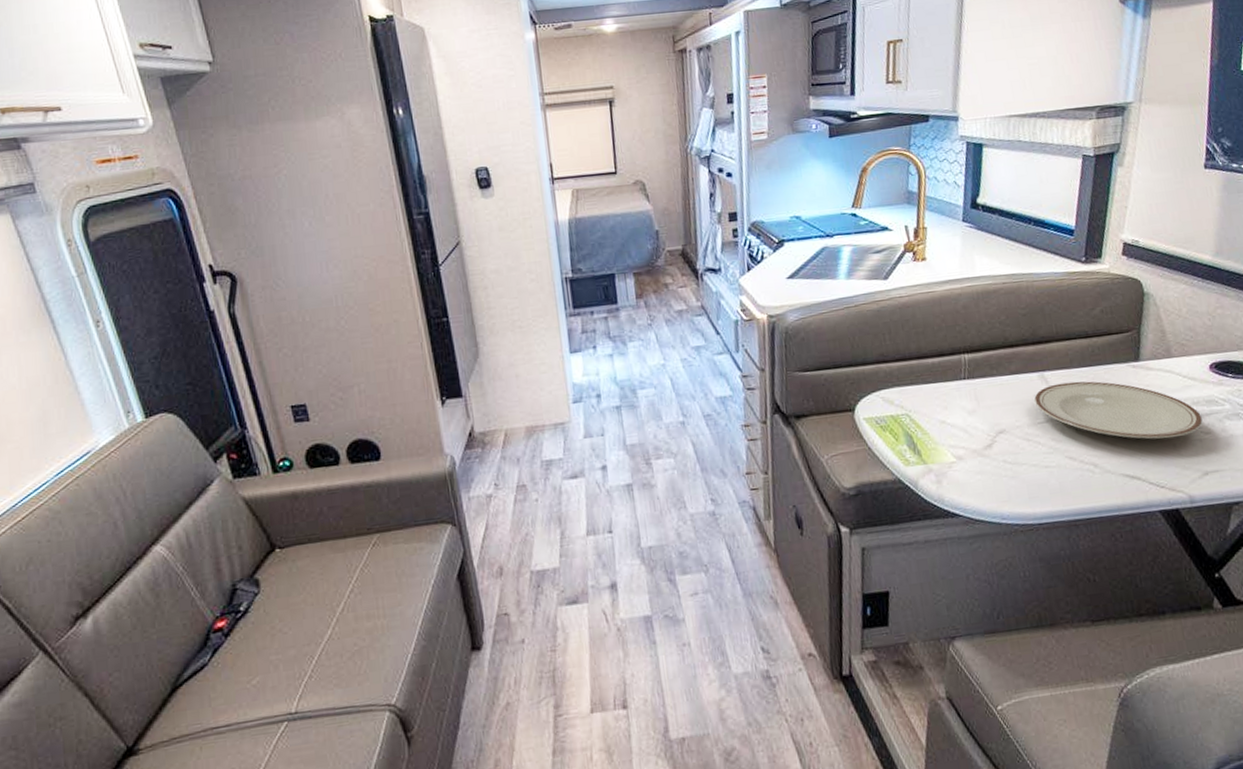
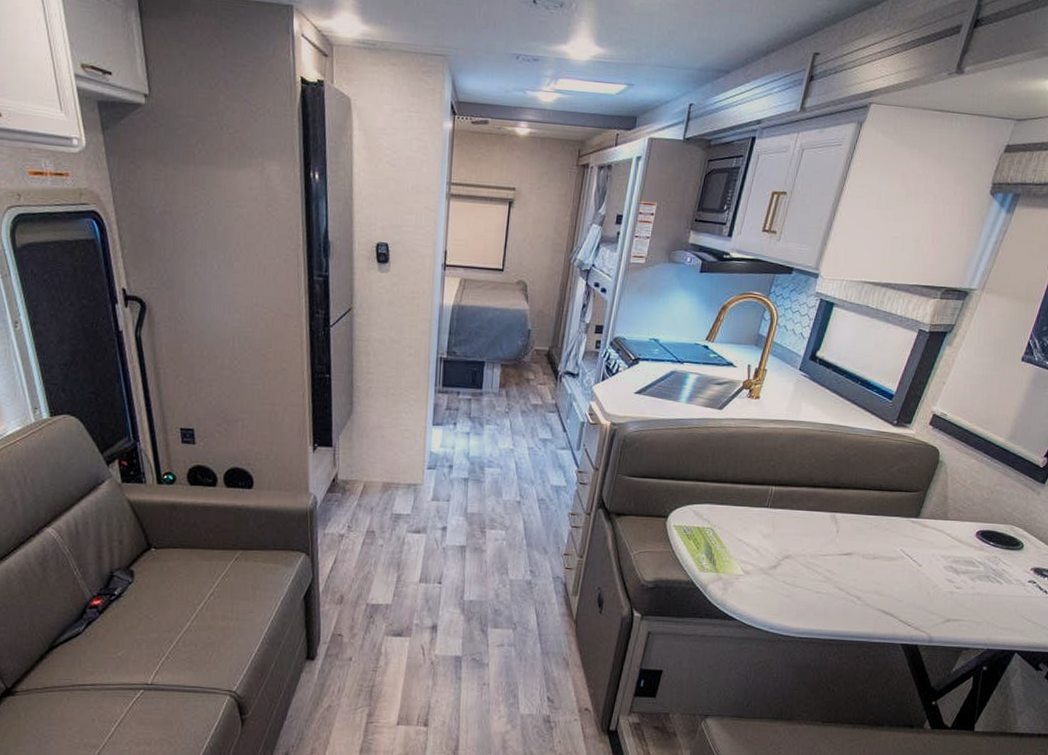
plate: present [1034,381,1203,439] -> none [822,525,958,587]

